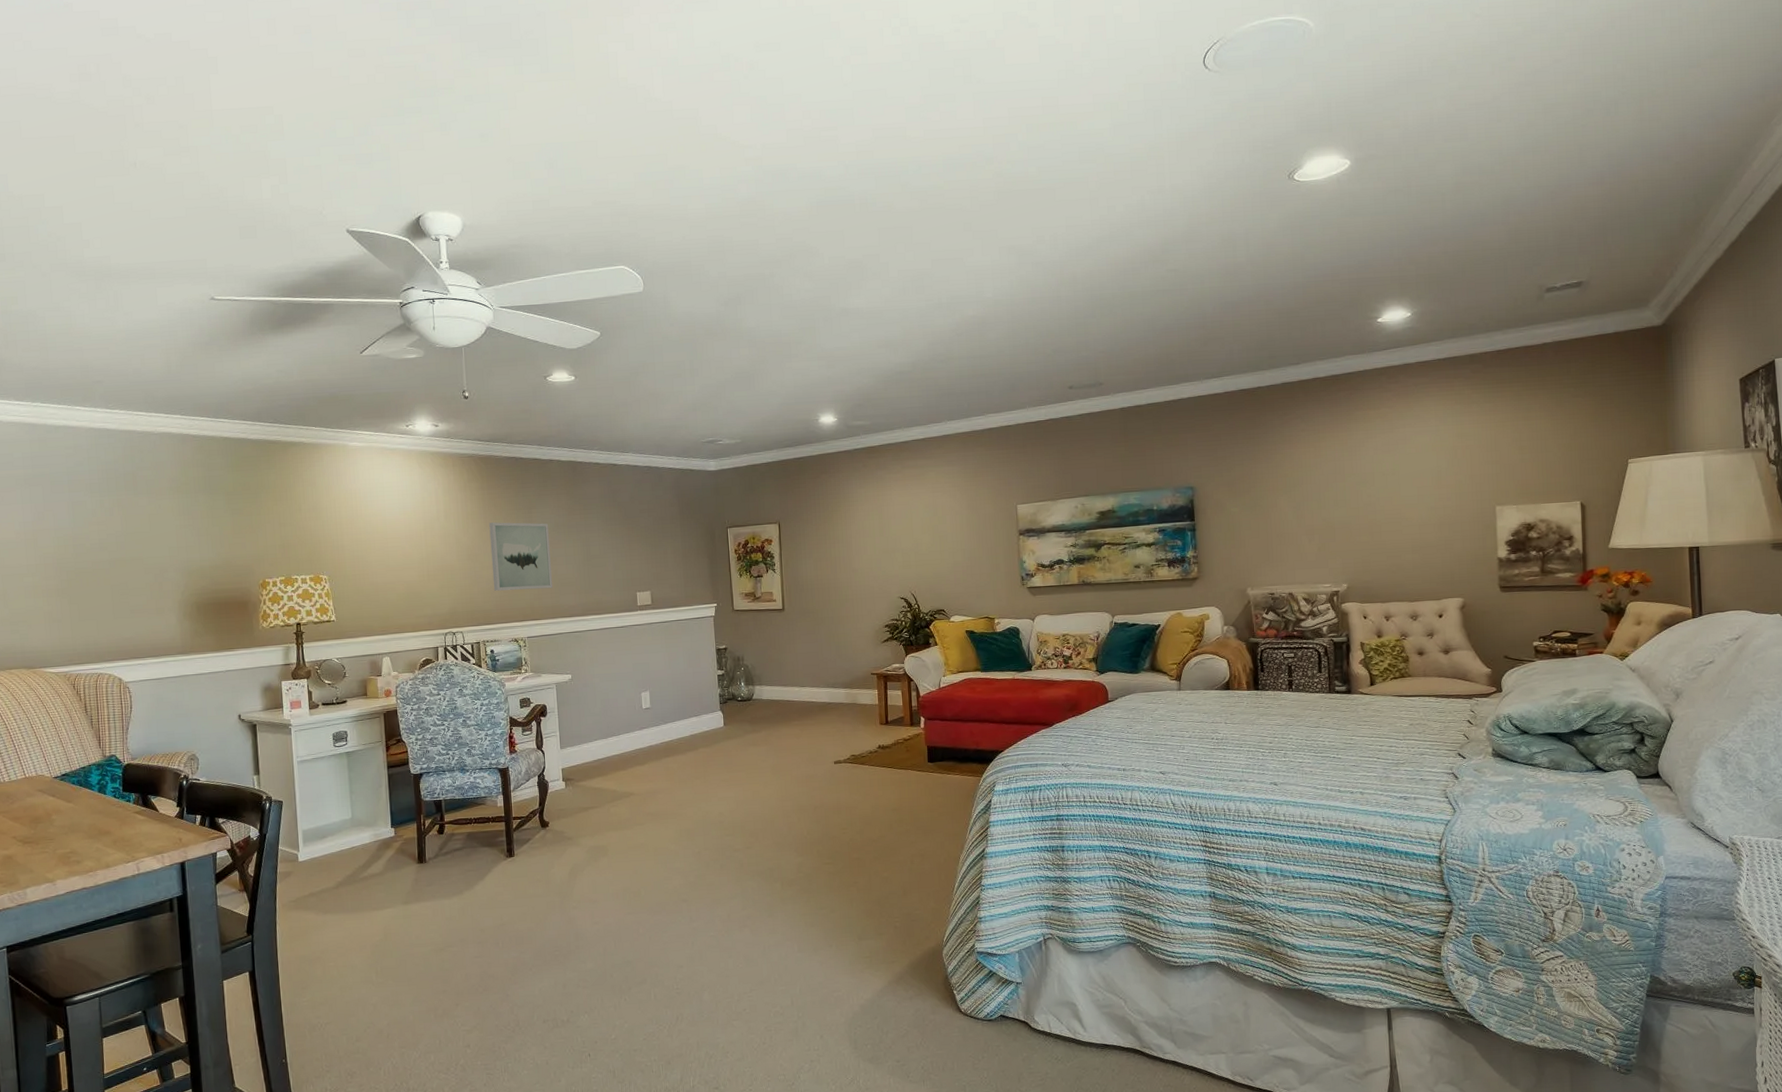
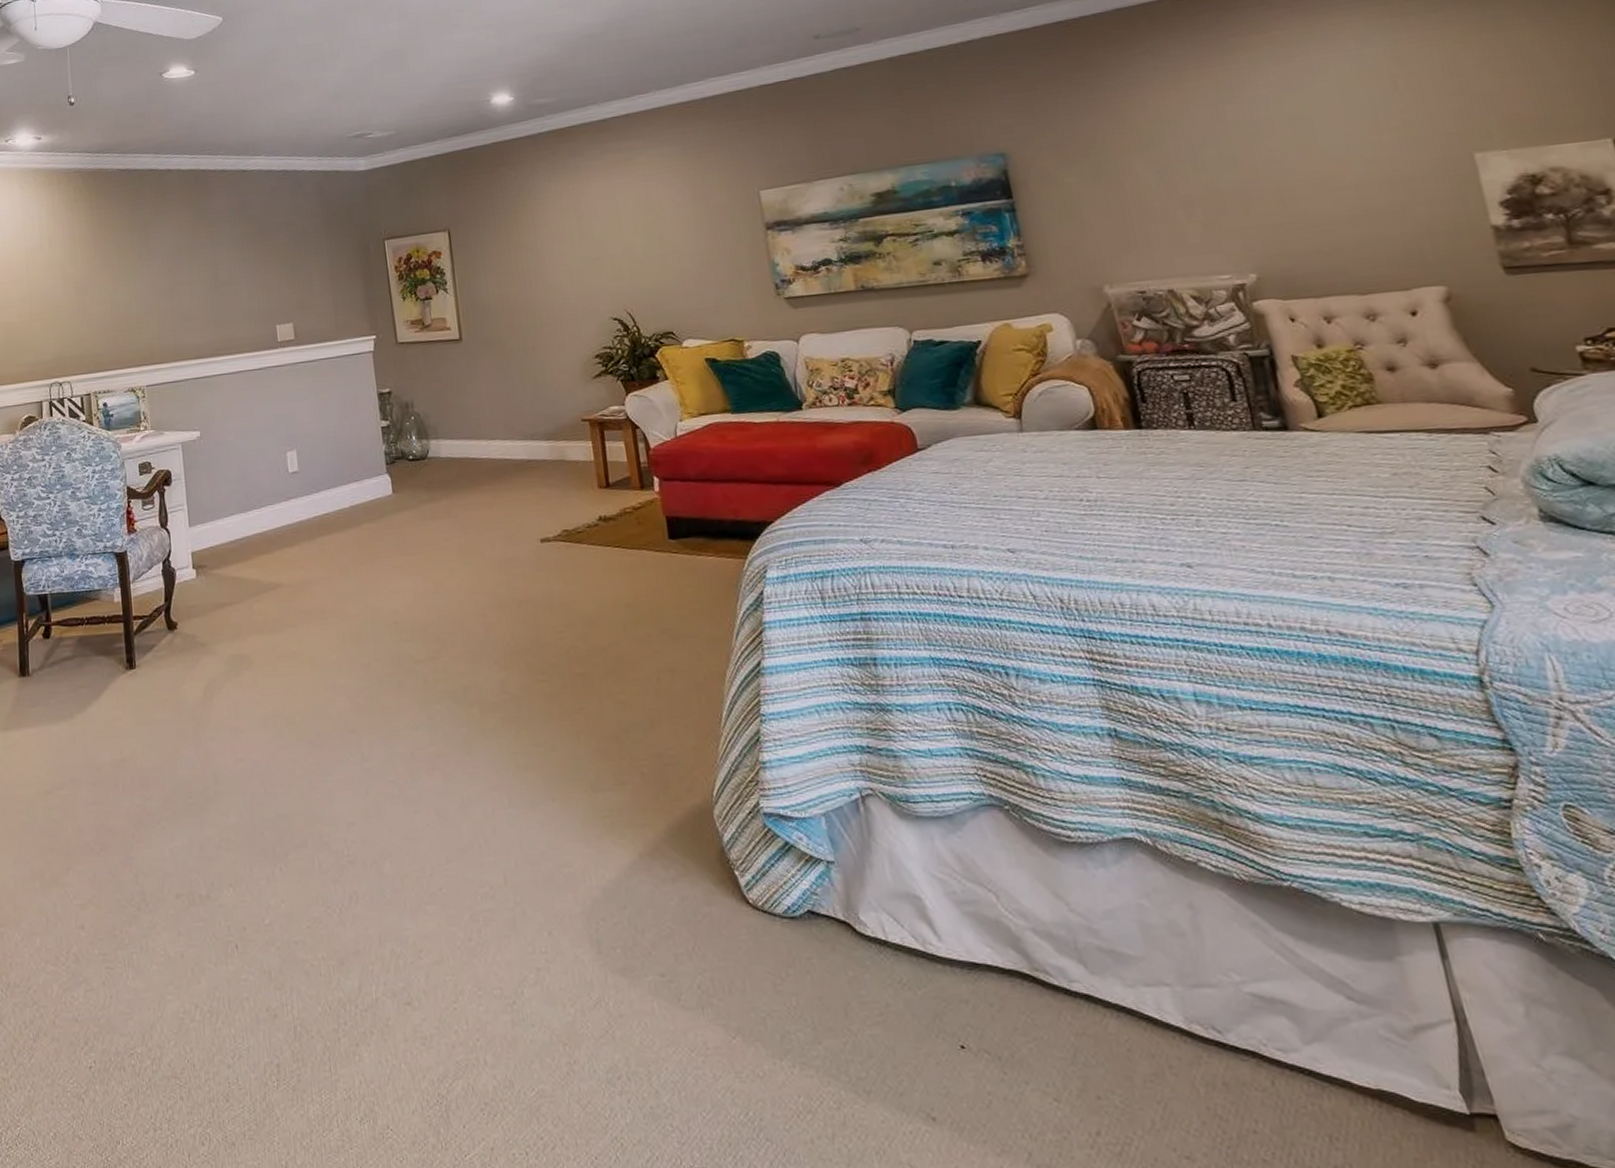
wall art: present [489,522,553,591] -> none [99,245,176,330]

